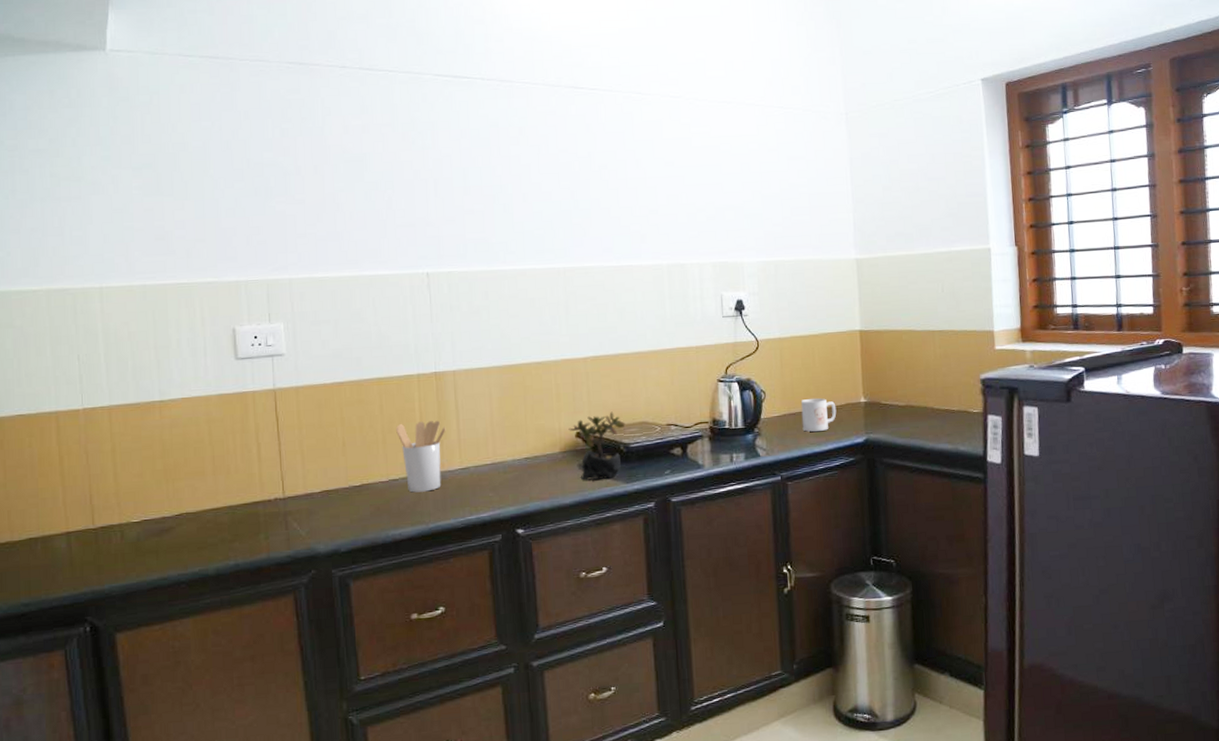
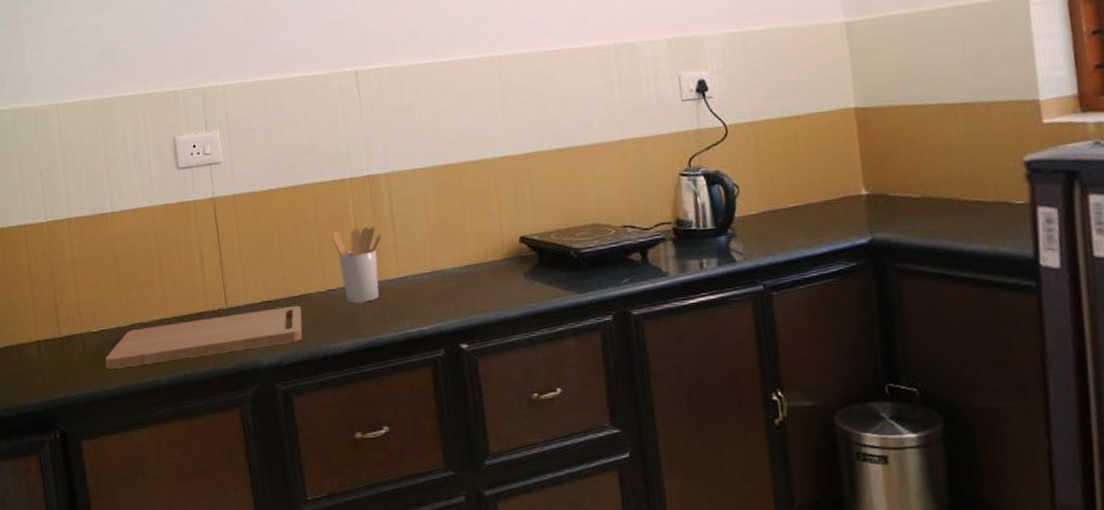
cutting board: none [147,494,363,560] -> present [105,305,303,369]
succulent plant: present [568,411,626,481] -> none [511,213,575,291]
mug: present [800,398,837,432] -> none [783,191,831,232]

